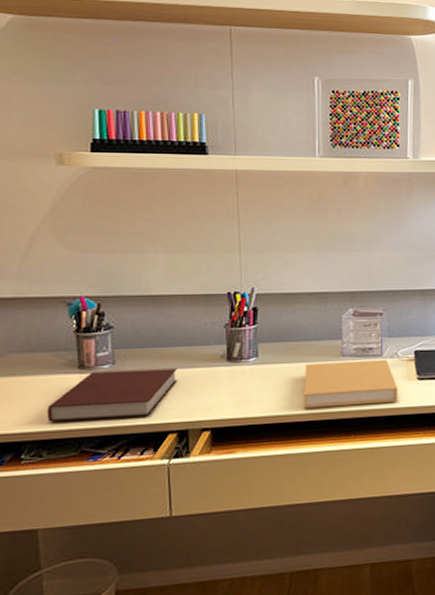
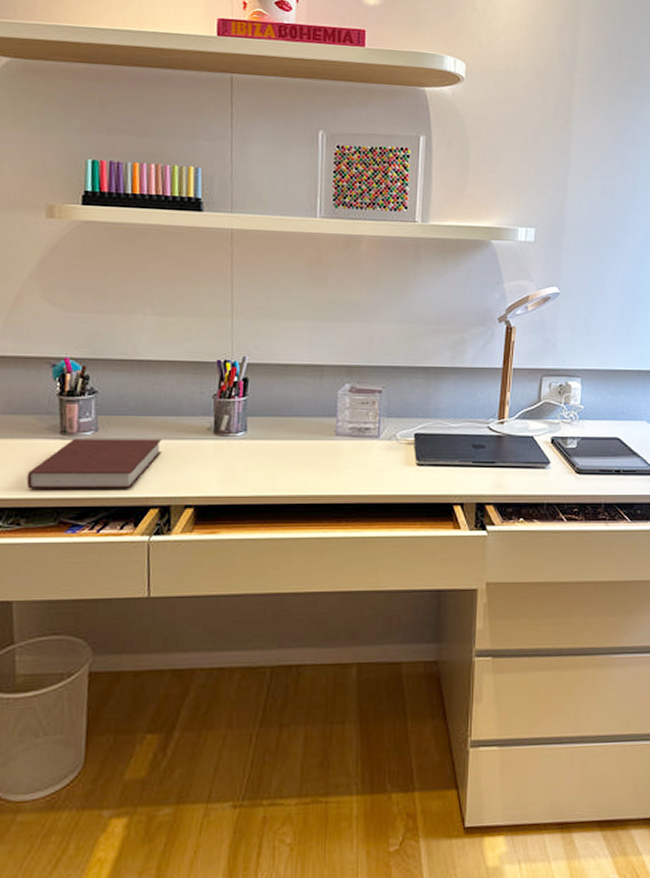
book: present [304,359,398,409] -> none [293,441,395,490]

